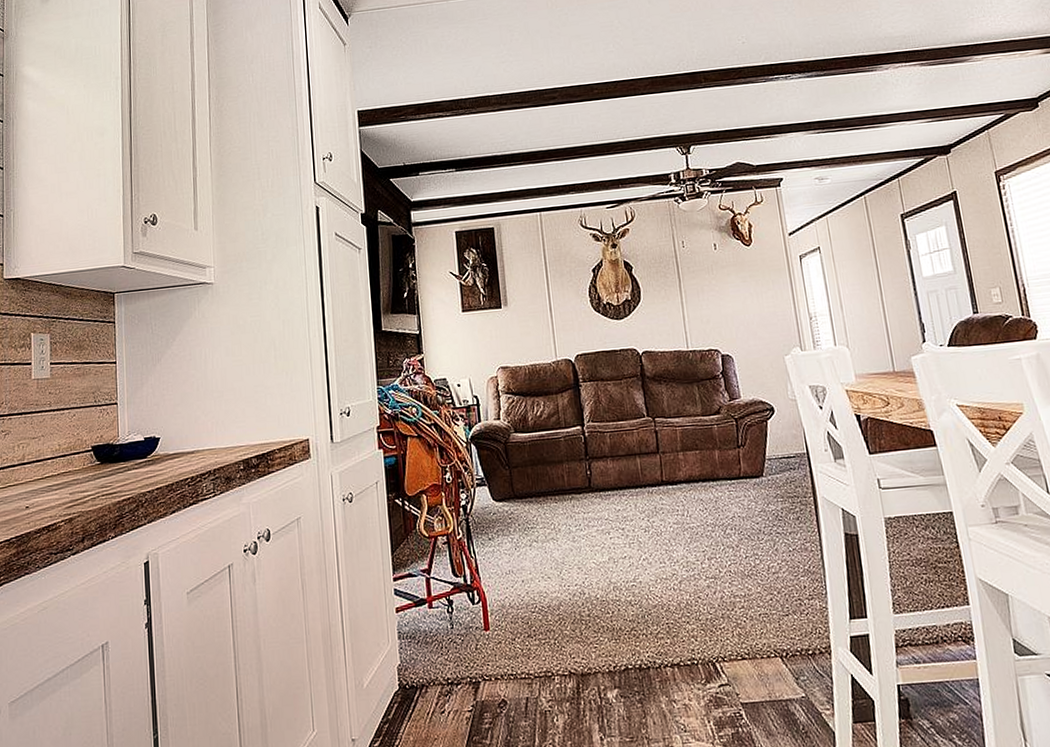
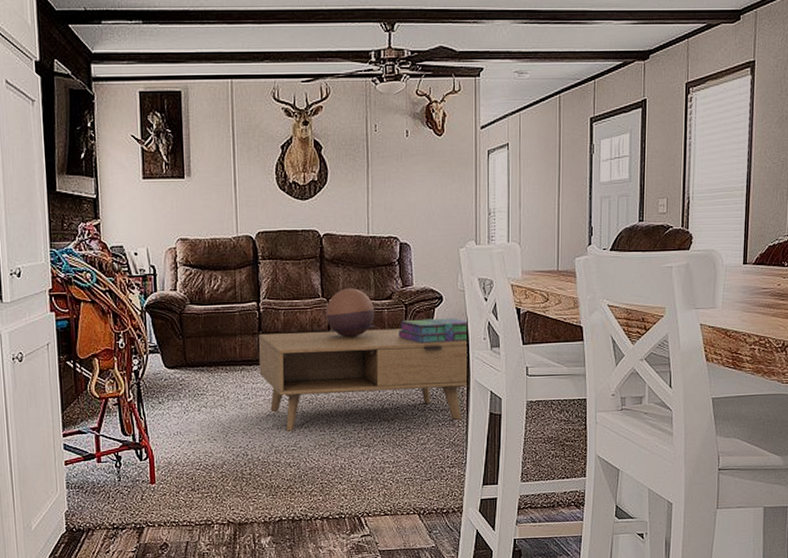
coffee table: none [586,445,817,565] -> present [259,329,469,431]
decorative bowl: none [652,405,706,458] -> present [325,288,375,338]
stack of books: none [732,429,807,460] -> present [399,318,468,343]

